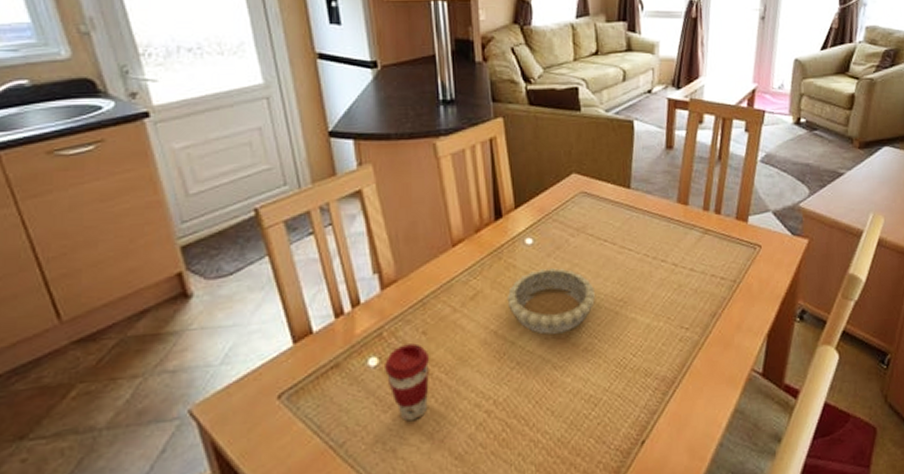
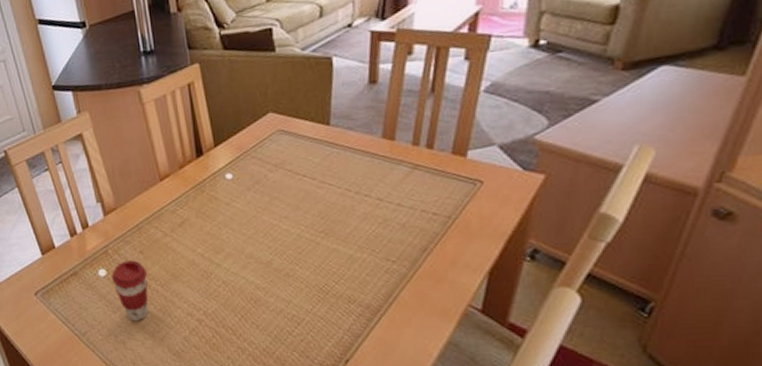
decorative bowl: present [506,268,596,335] -> none [211,201,297,259]

